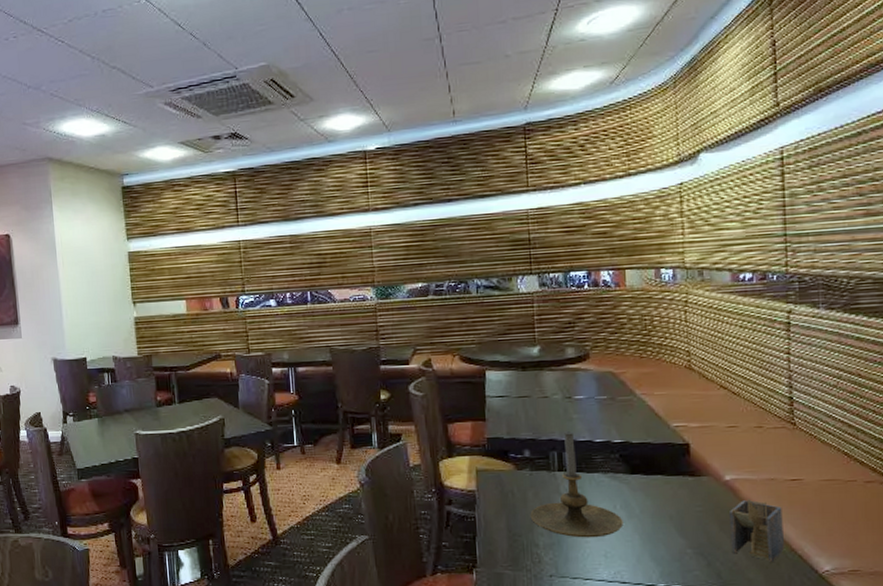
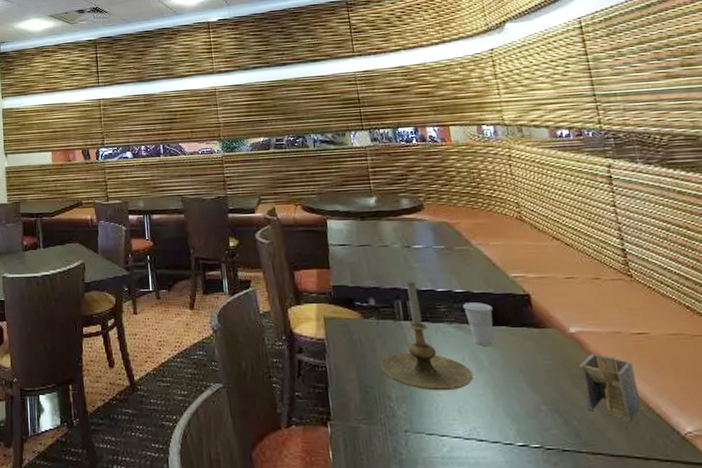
cup: none [620,452,650,495] -> present [463,302,495,347]

